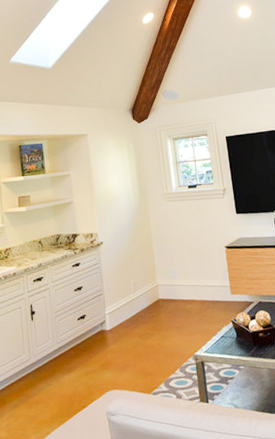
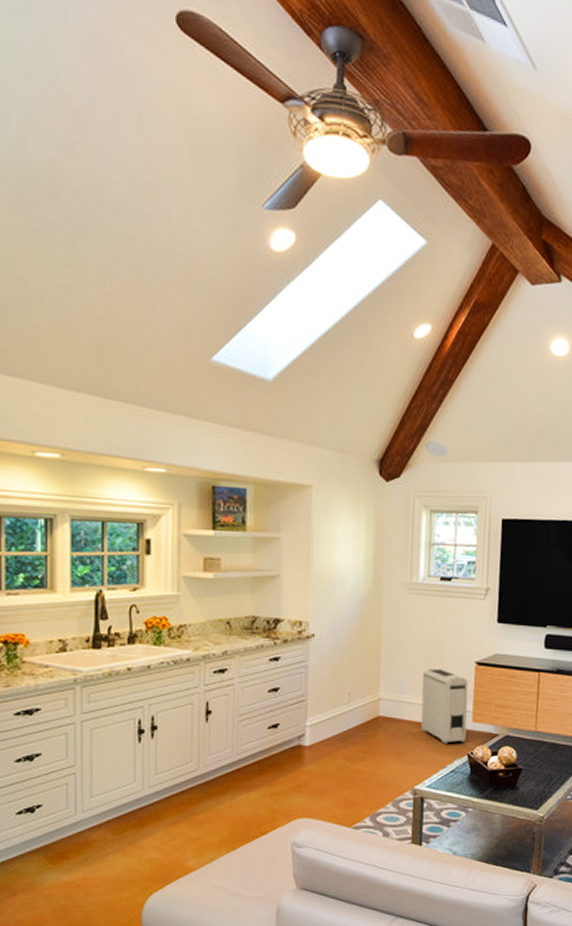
air purifier: none [186,256,229,315] -> present [421,669,469,744]

